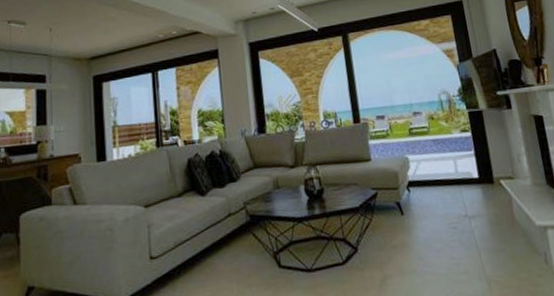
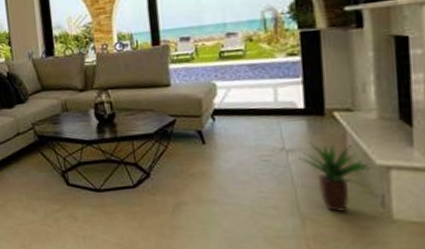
potted plant: none [479,208,535,273] -> present [299,142,373,212]

